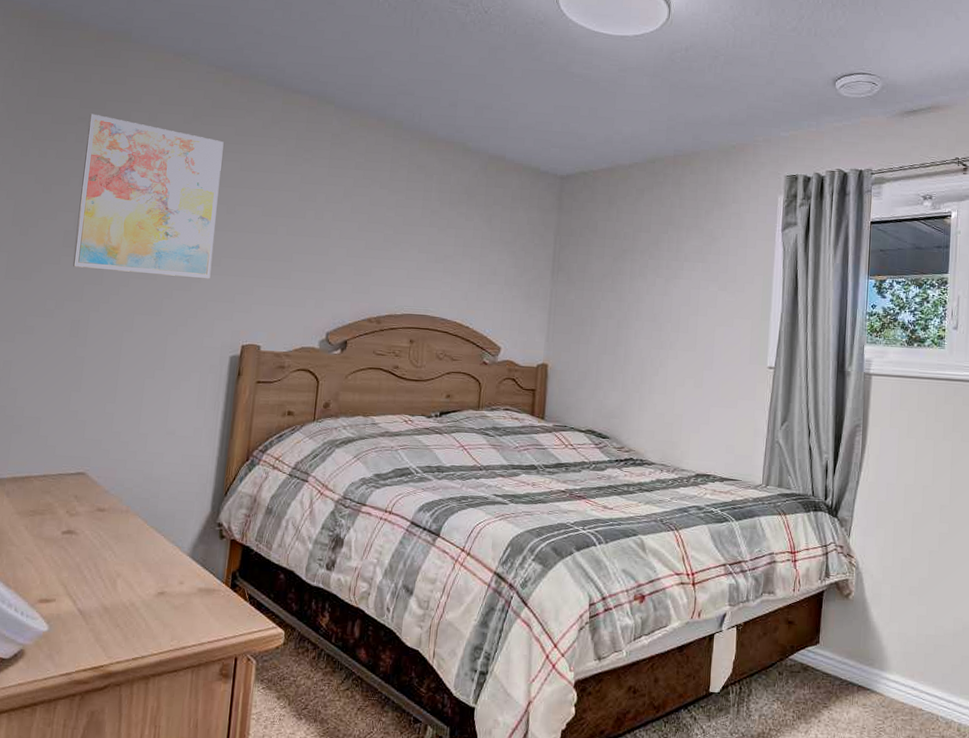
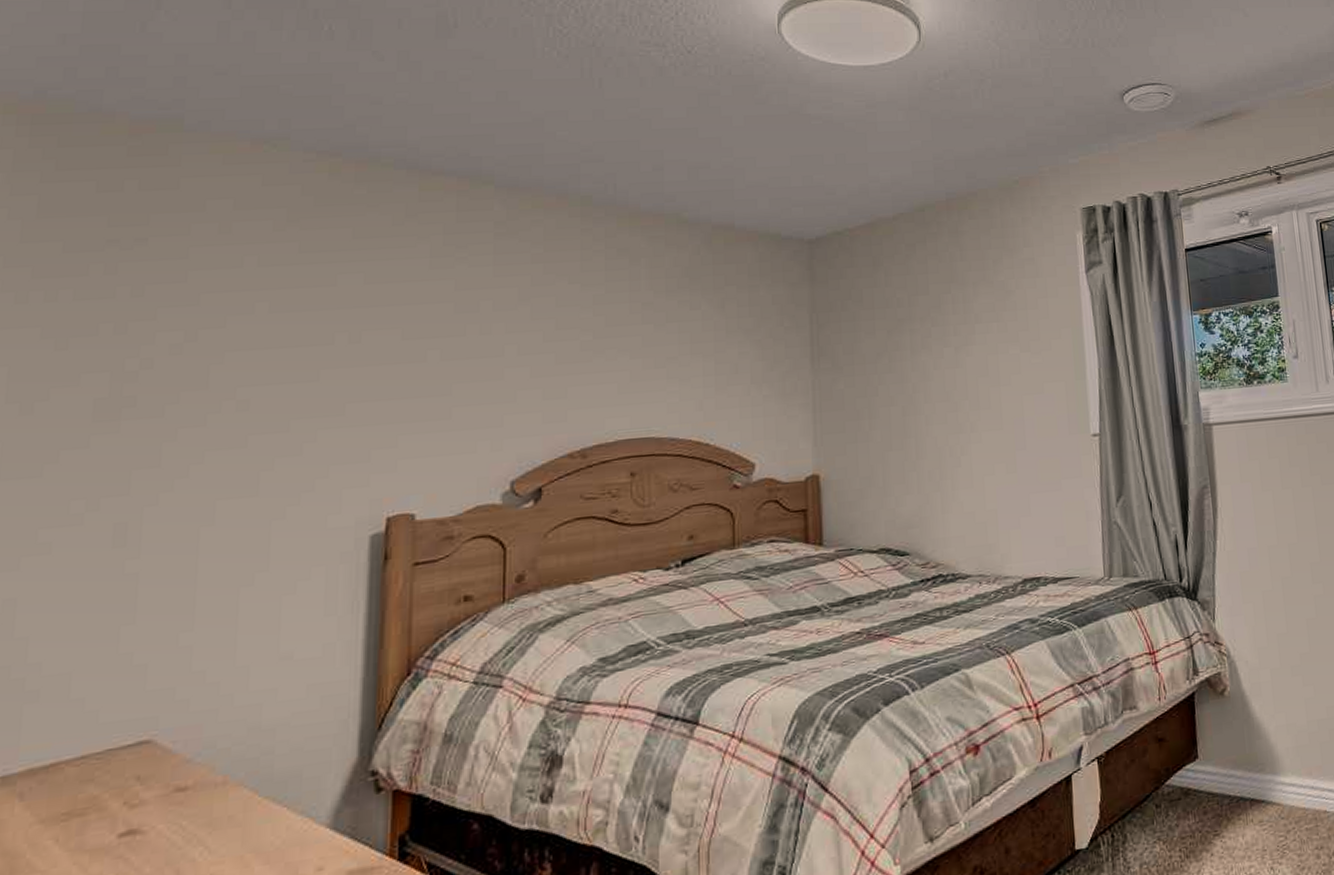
wall art: present [72,113,224,279] -> none [110,233,337,448]

